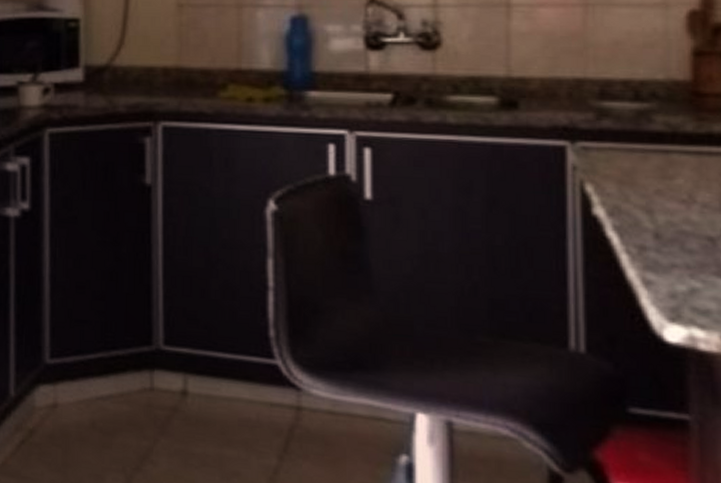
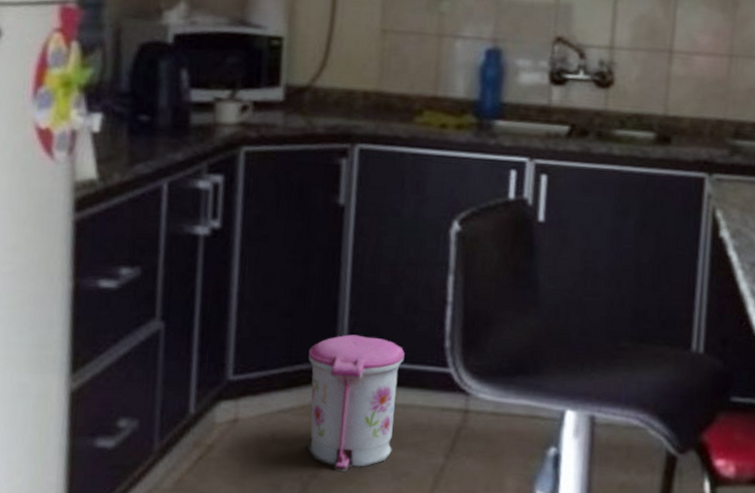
trash can: none [124,320,226,467] -> present [307,334,405,472]

